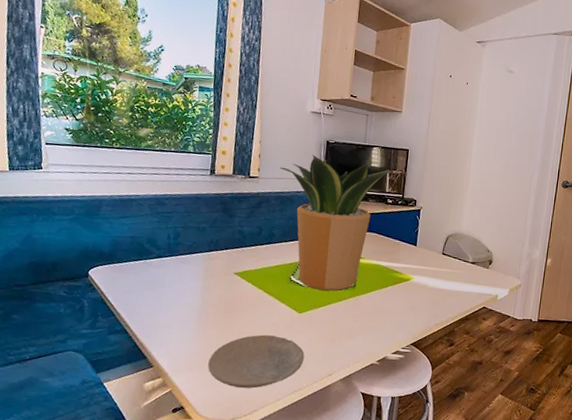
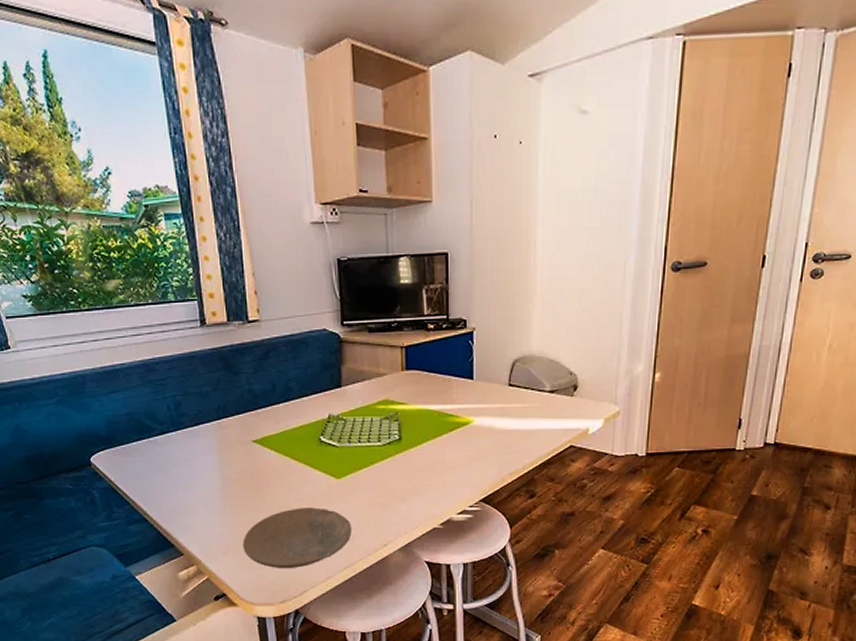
potted plant: present [279,155,391,291] -> none [283,278,427,449]

